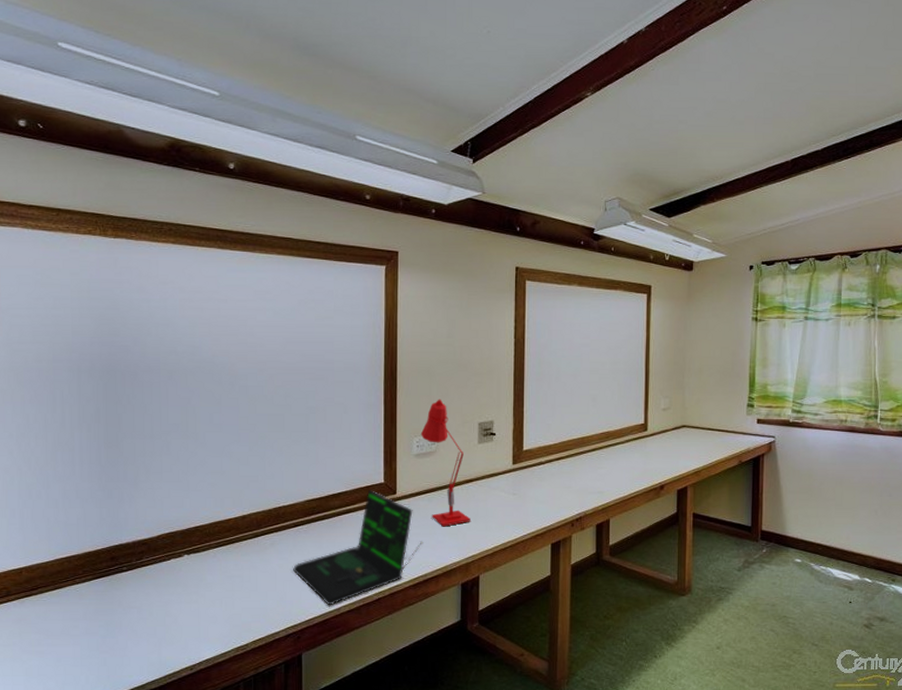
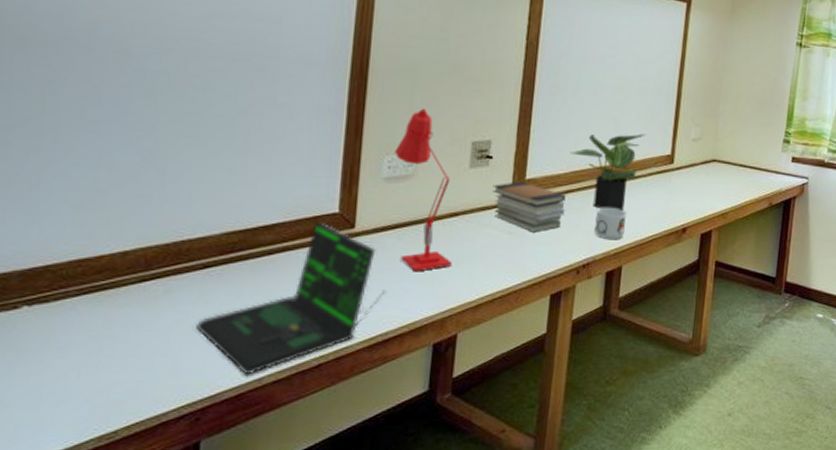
book stack: none [498,453,557,493] -> present [492,182,566,233]
potted plant: none [557,407,621,472] -> present [570,133,646,210]
mug: none [583,470,610,498] -> present [594,207,627,240]

